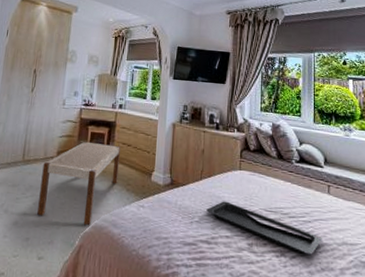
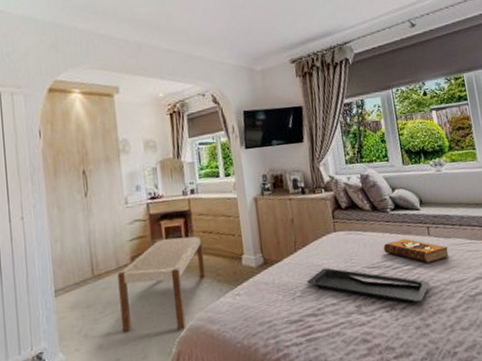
hardback book: none [283,191,346,220] -> present [383,239,449,263]

